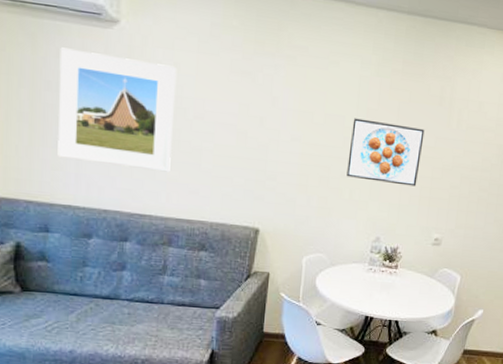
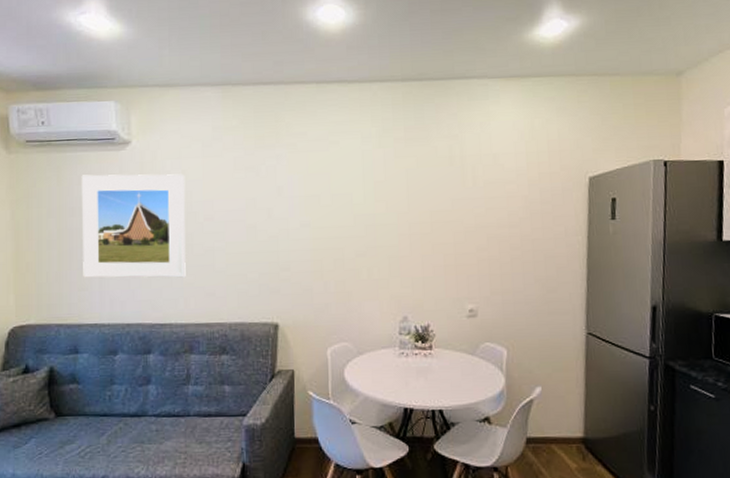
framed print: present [346,118,425,187] -> none [361,192,439,256]

